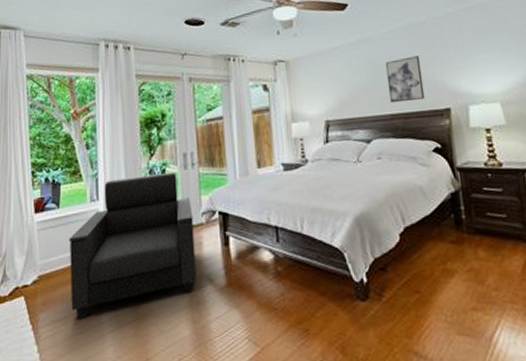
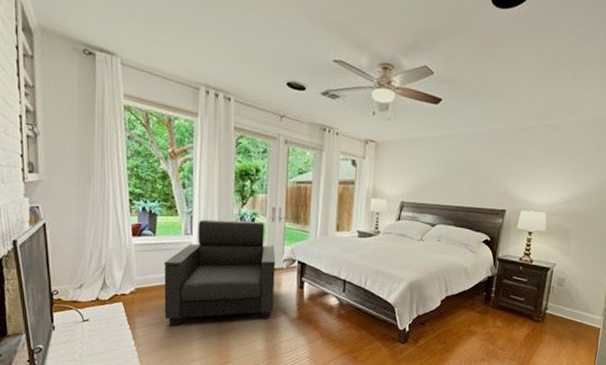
wall art: present [385,55,425,103] -> none [458,159,493,198]

